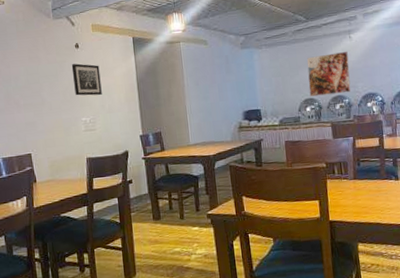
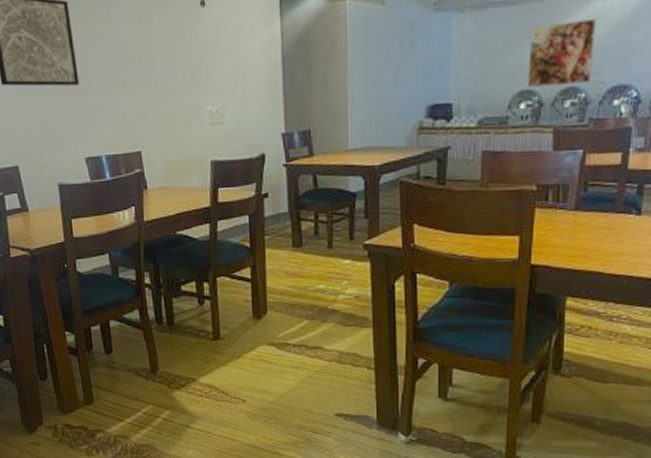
wall art: present [71,63,102,96] -> none [194,29,234,76]

